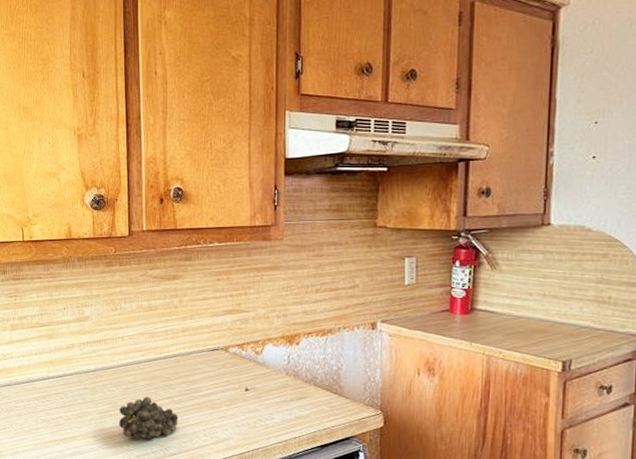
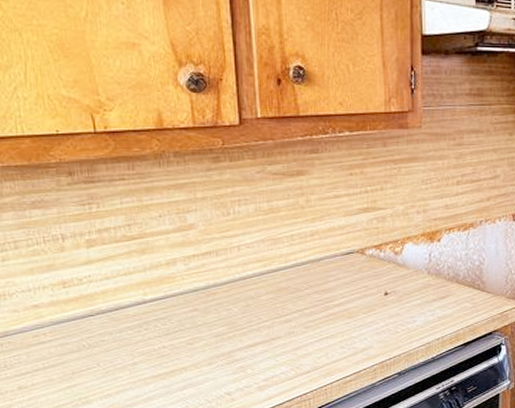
fruit: present [118,396,178,441] -> none [238,312,311,363]

